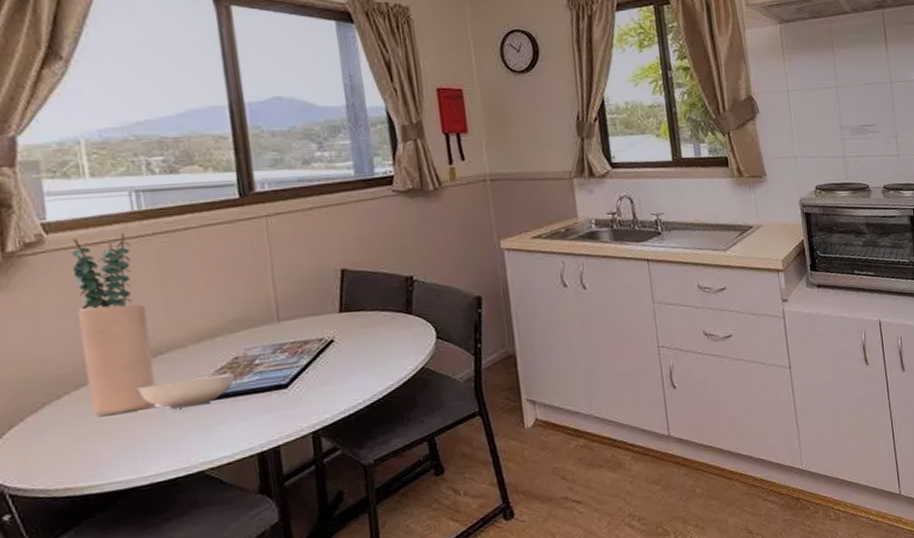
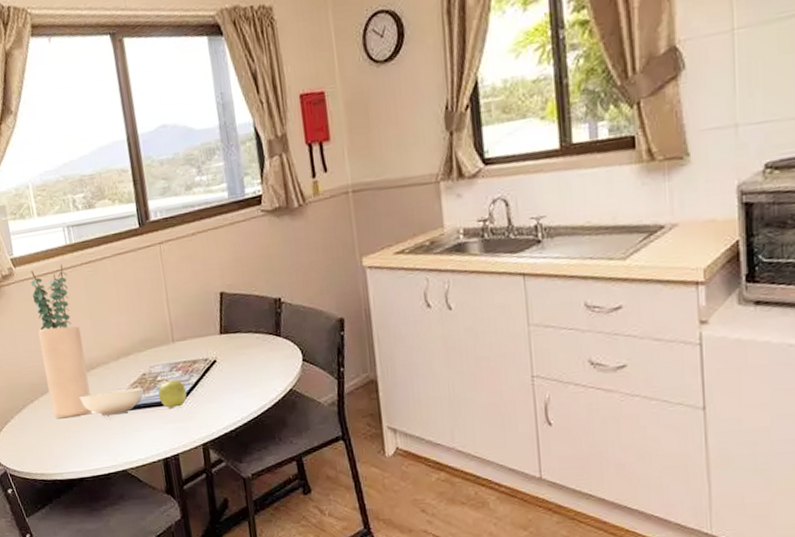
fruit: none [254,362,295,395] -> present [158,379,187,408]

